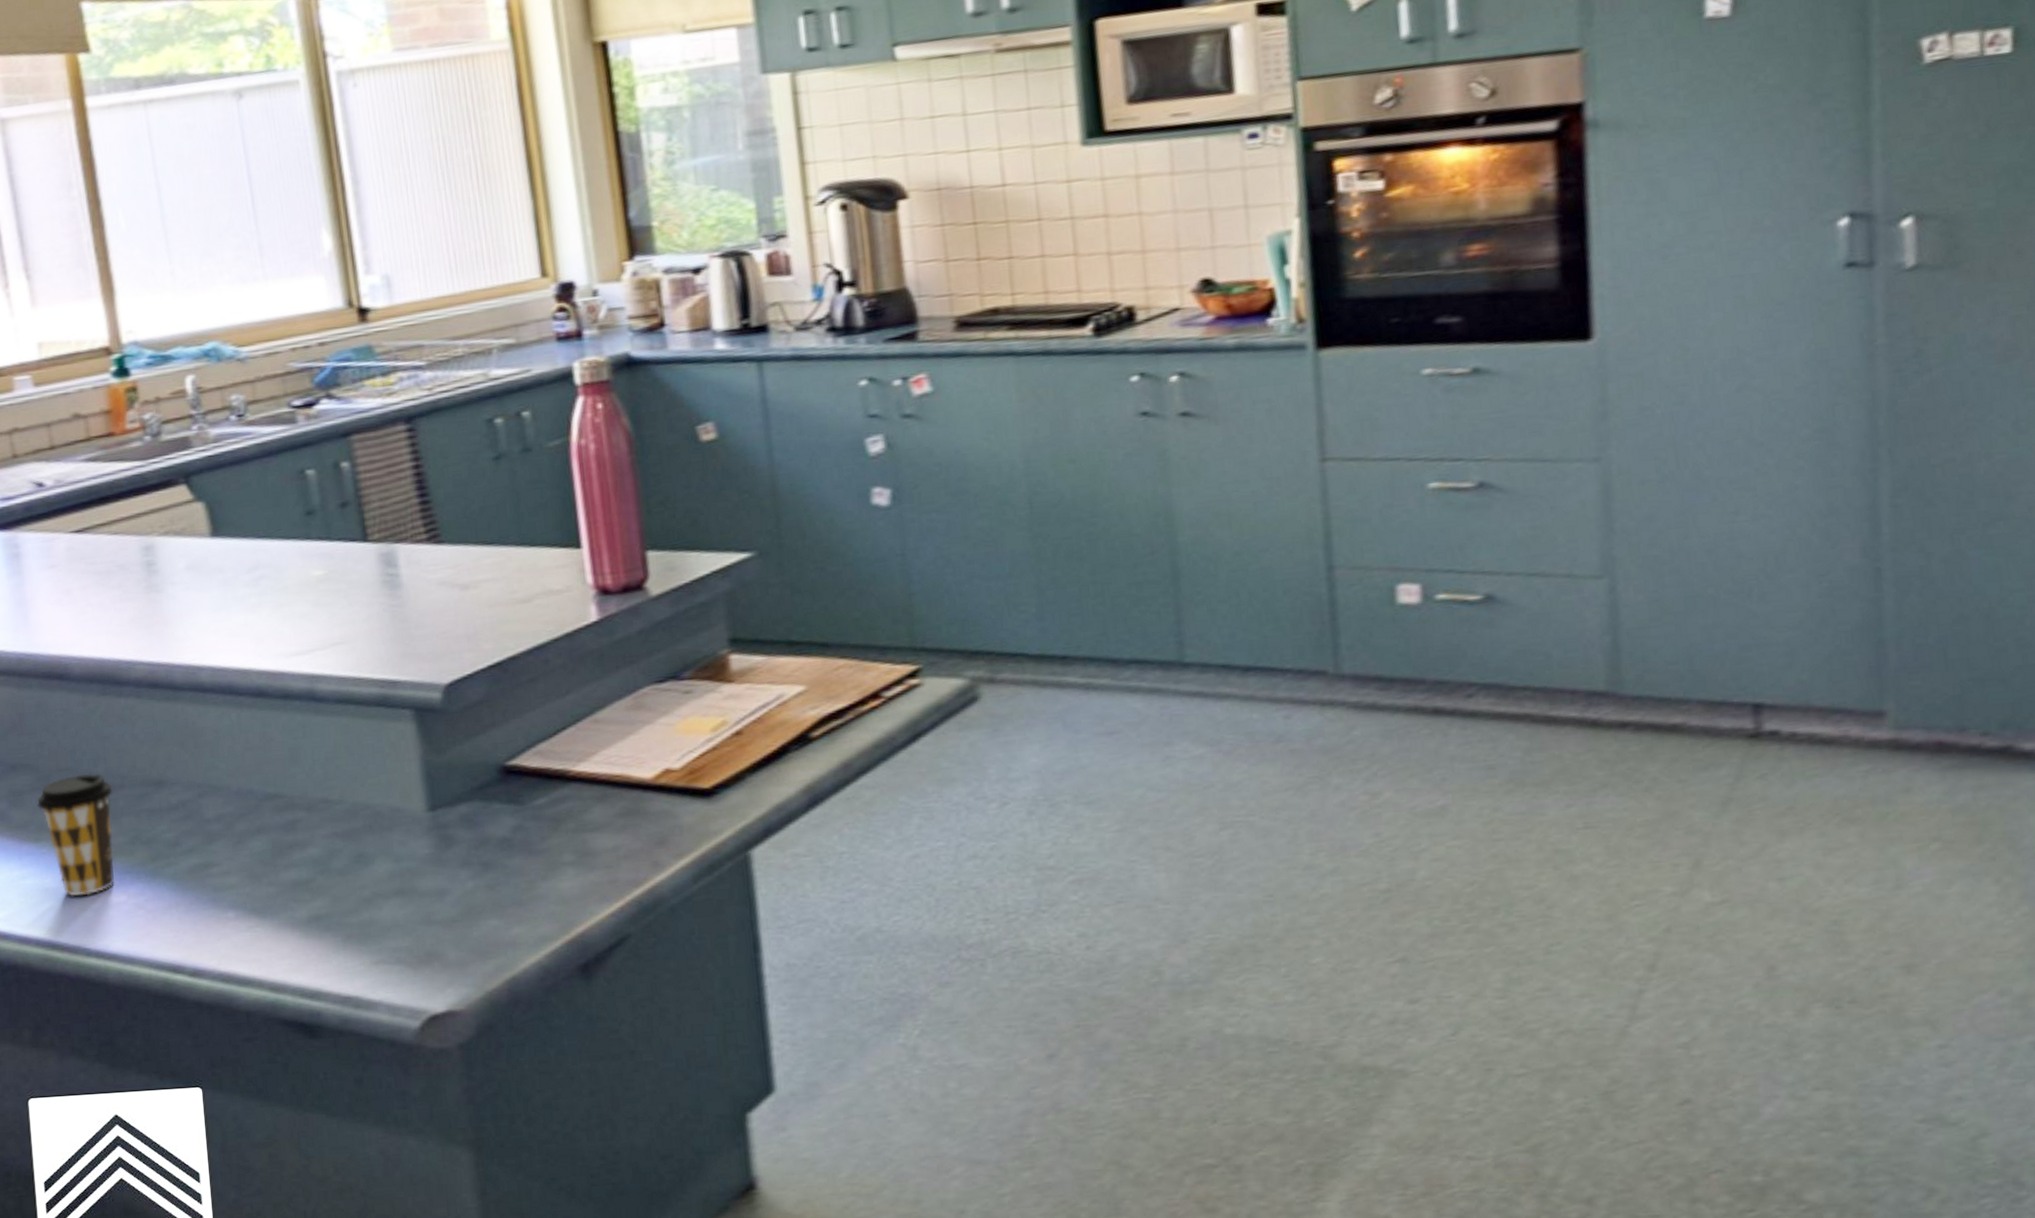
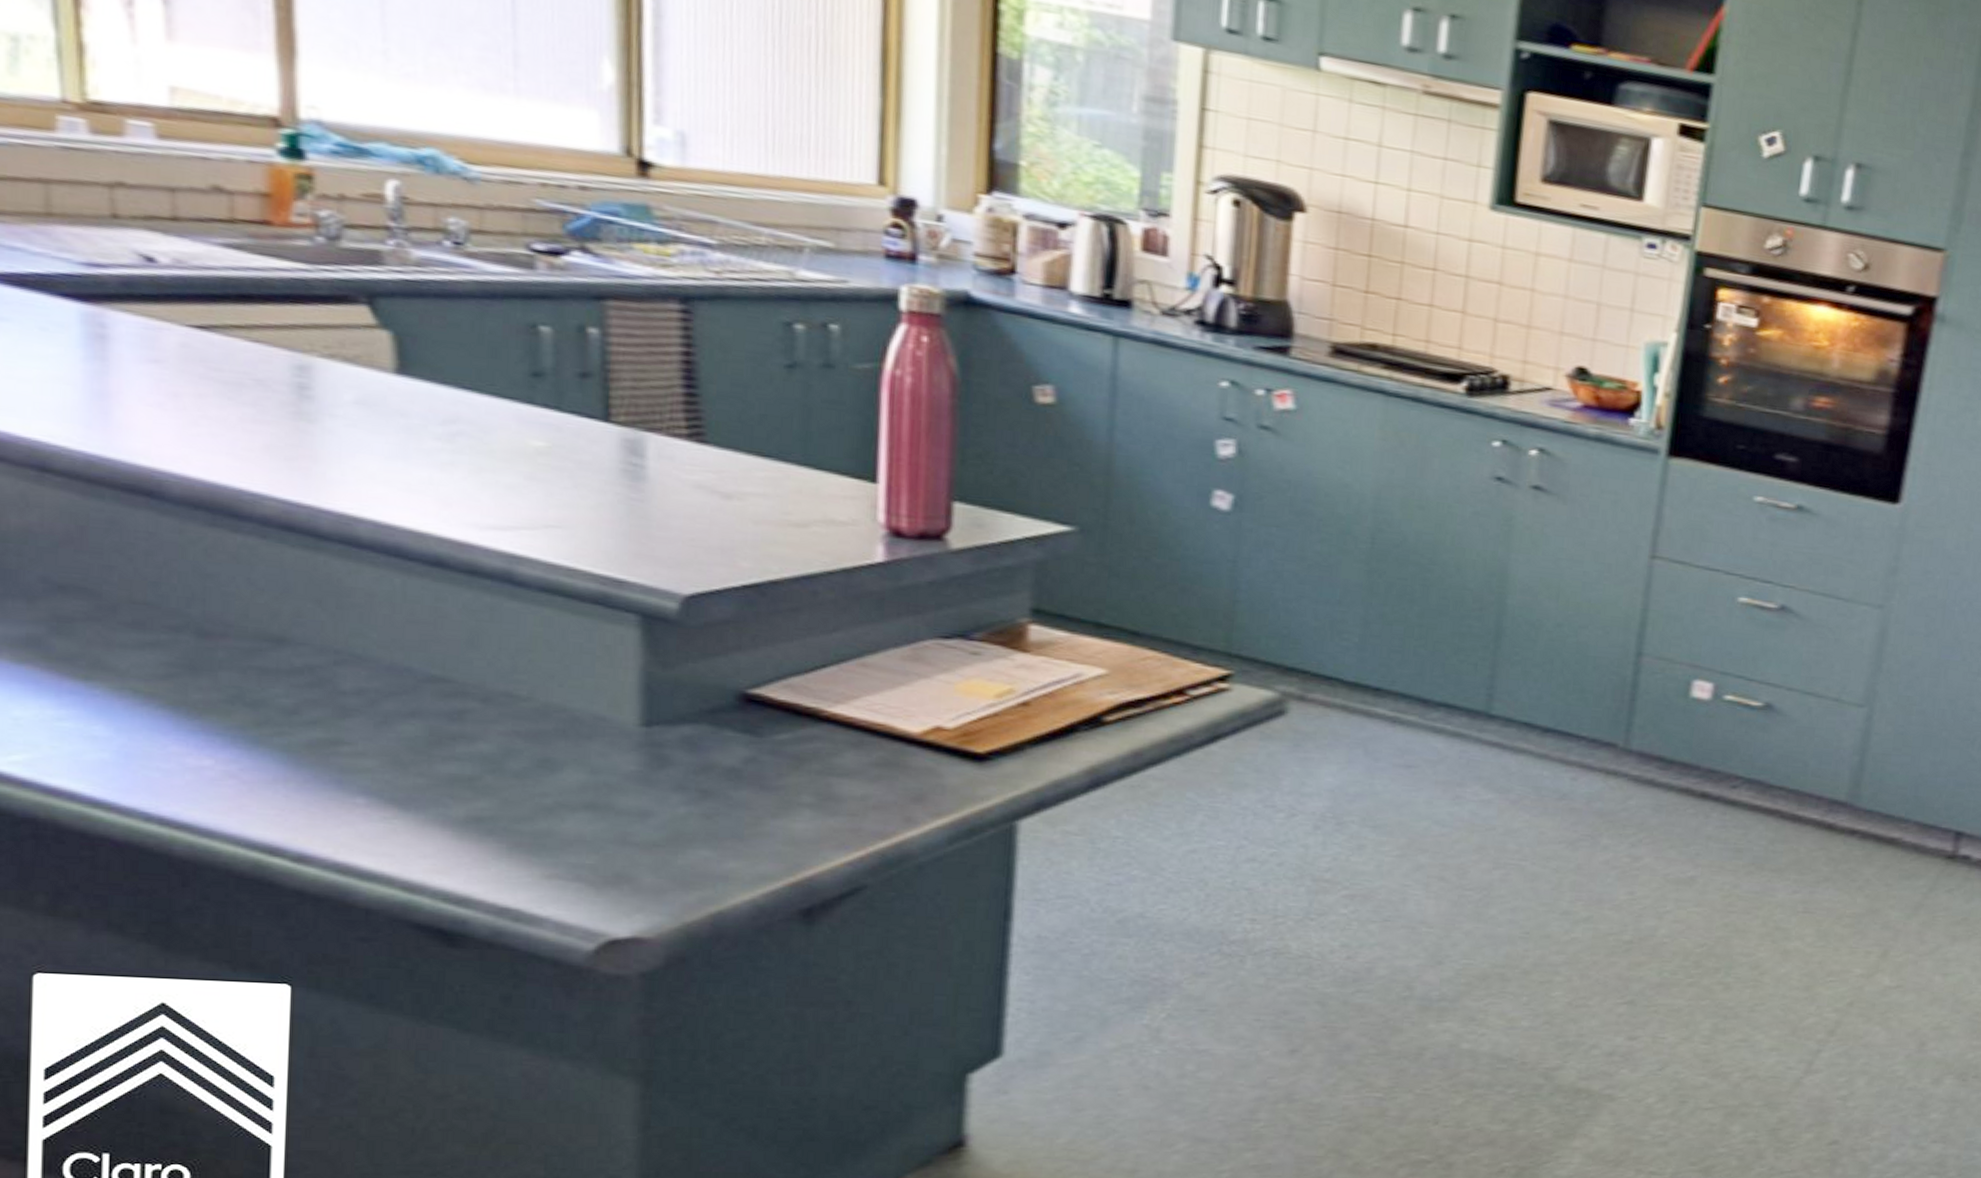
coffee cup: present [37,773,114,897] -> none [93,611,212,753]

